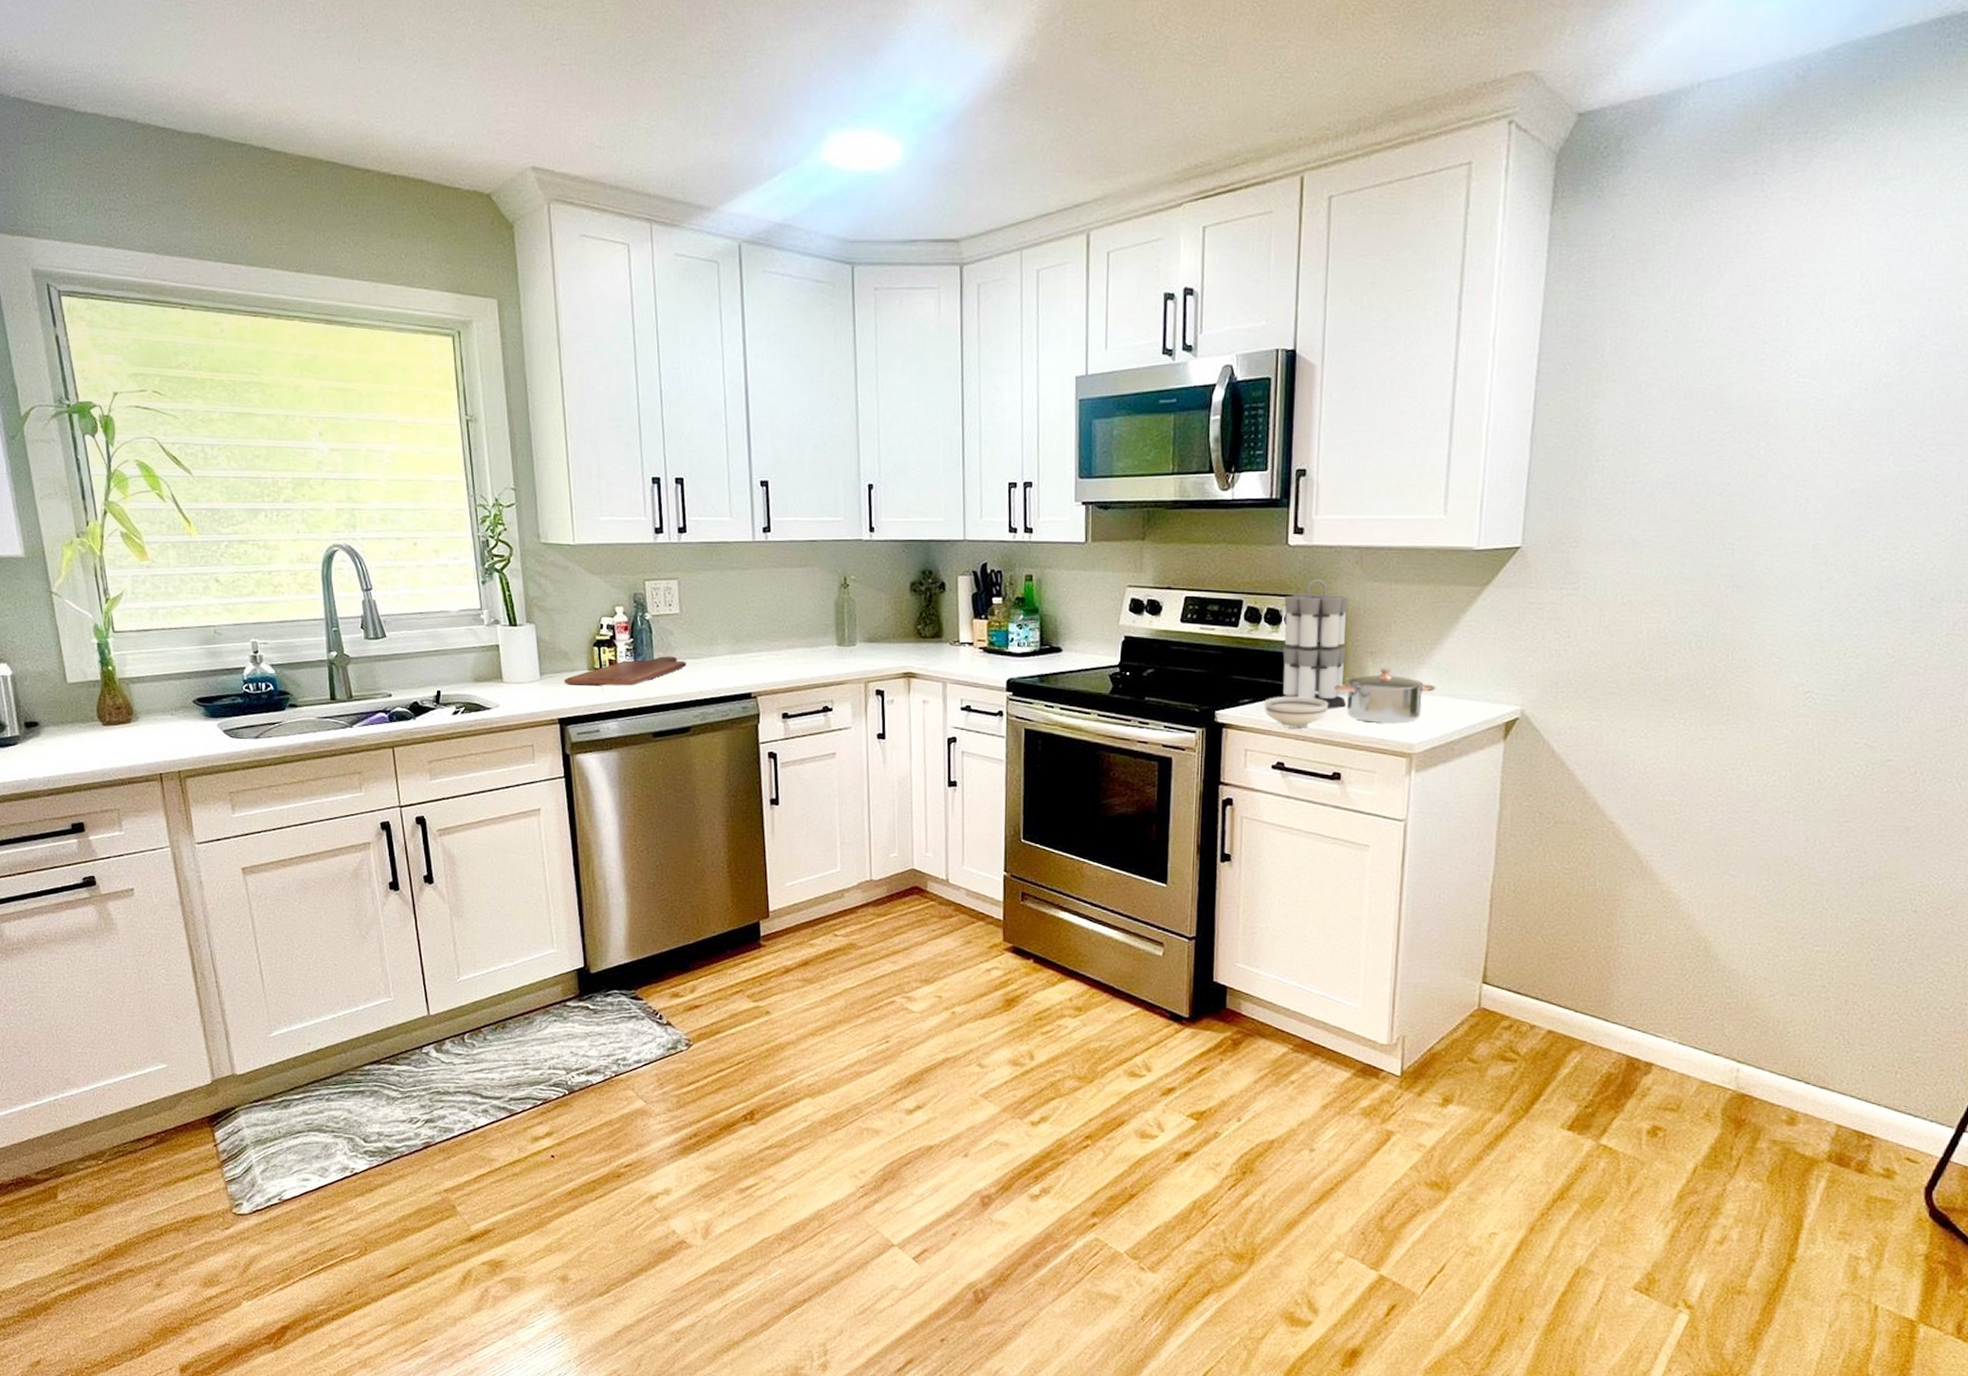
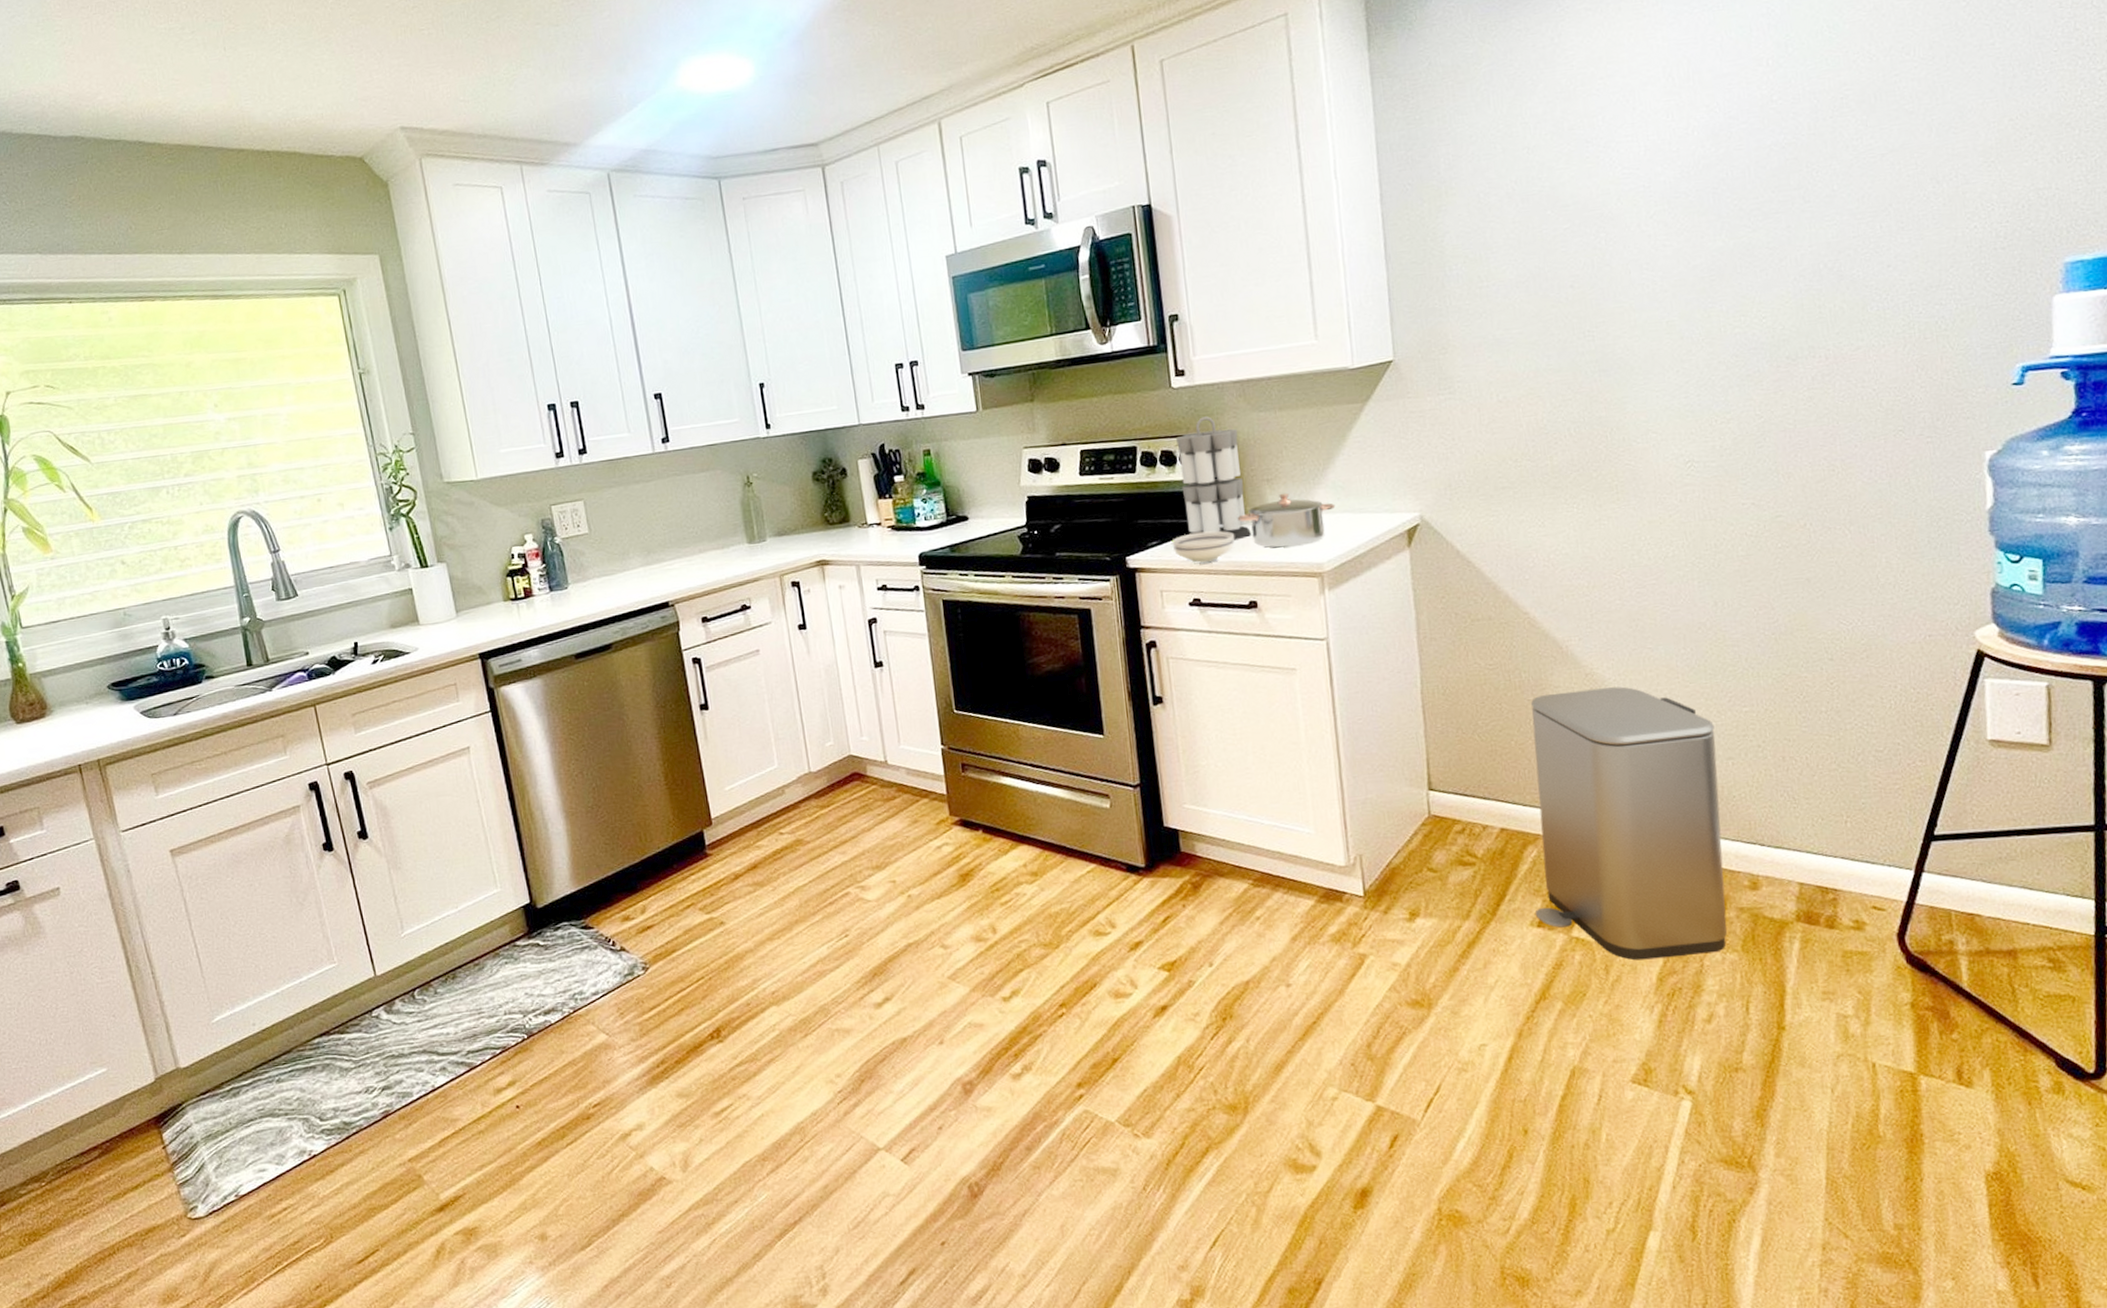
cutting board: present [564,656,686,686] -> none [480,576,601,619]
pedal bin: none [1567,906,1782,1179] -> present [1530,686,1727,960]

